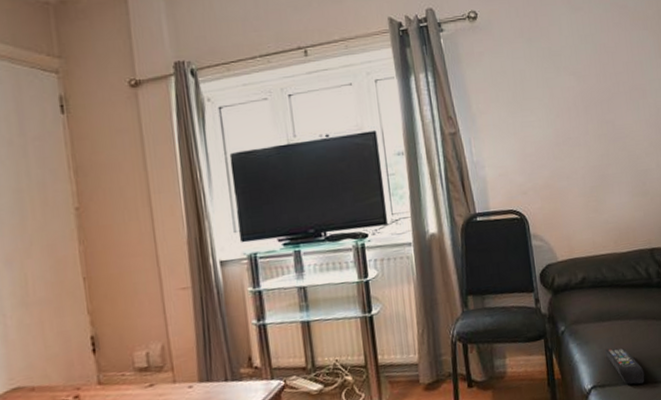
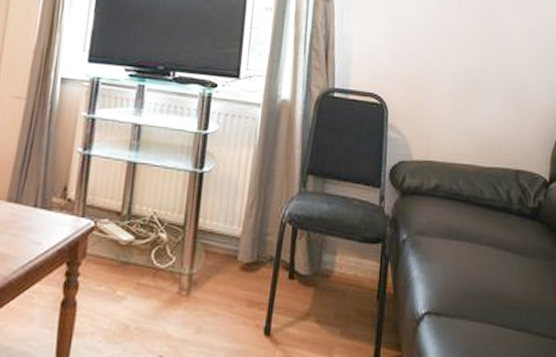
remote control: present [604,348,645,385] -> none [446,272,488,323]

